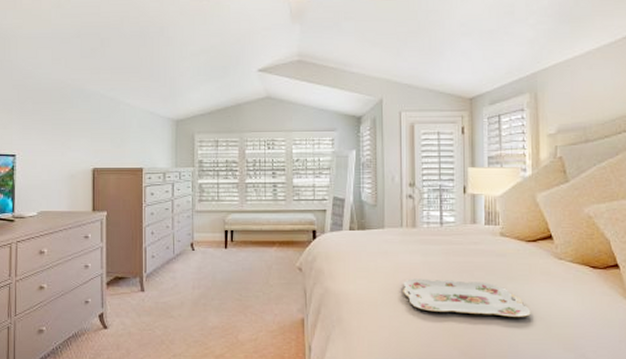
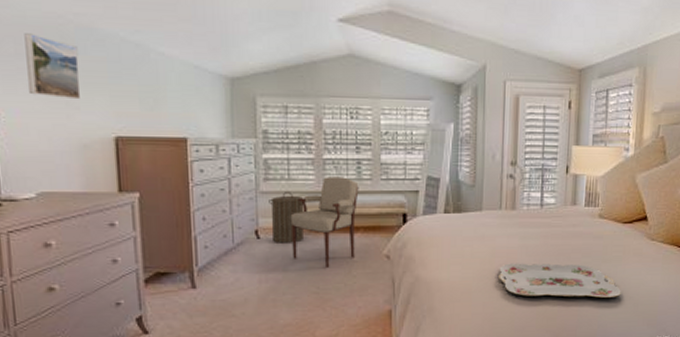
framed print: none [39,95,72,142] -> present [24,33,81,100]
laundry hamper: none [202,211,230,255] -> present [269,192,304,243]
armchair: none [219,198,275,278] -> present [290,177,359,269]

